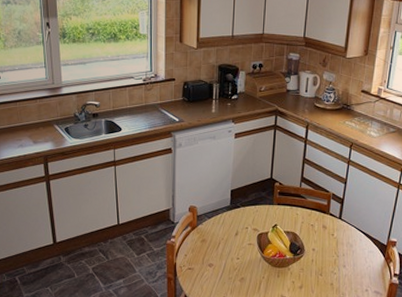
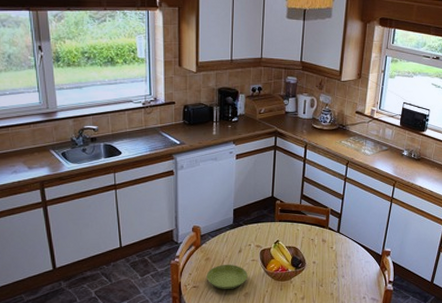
saucer: none [201,246,244,273] -> present [206,264,248,289]

